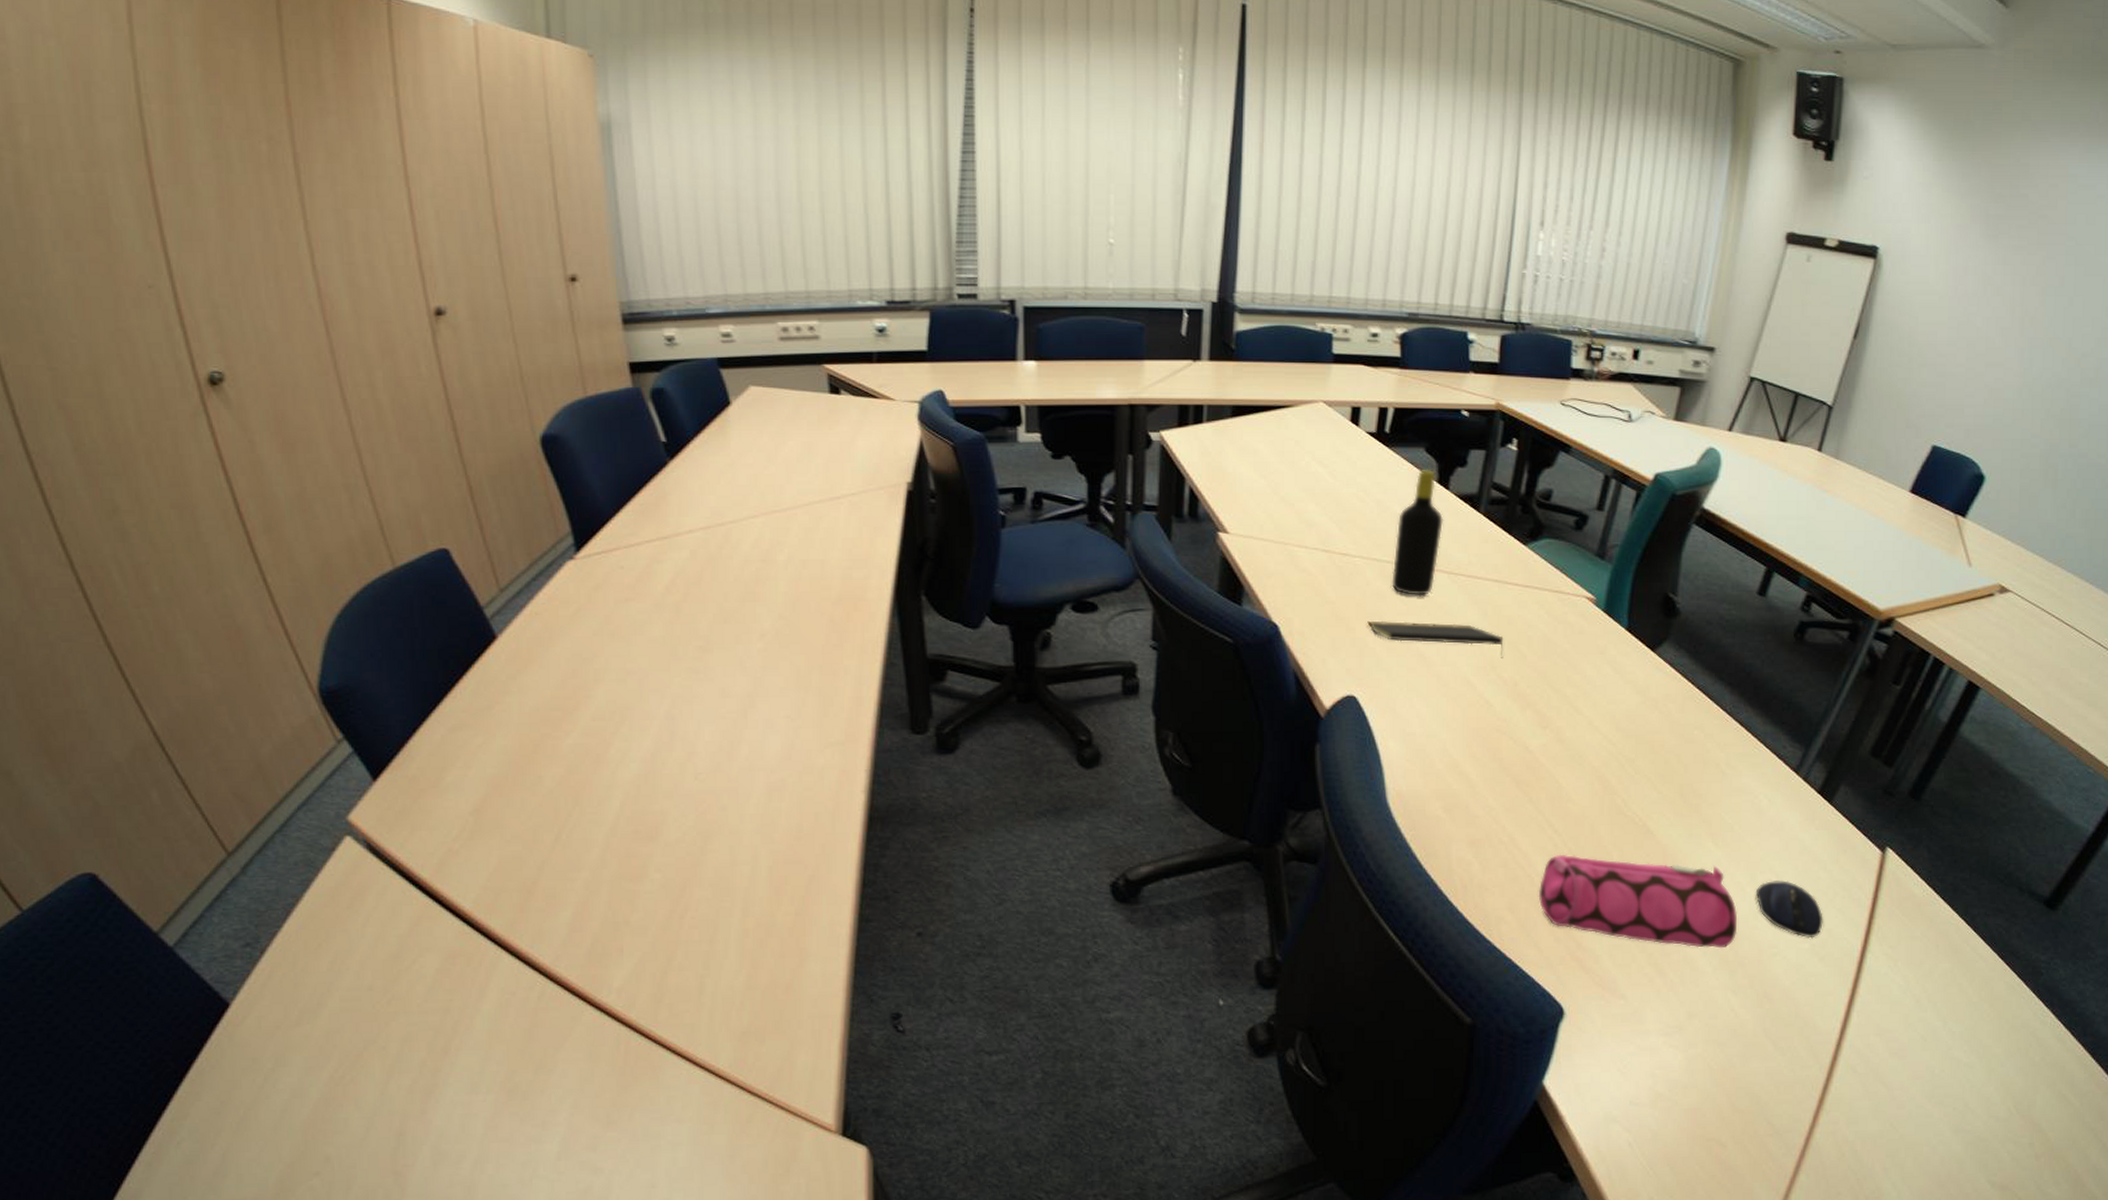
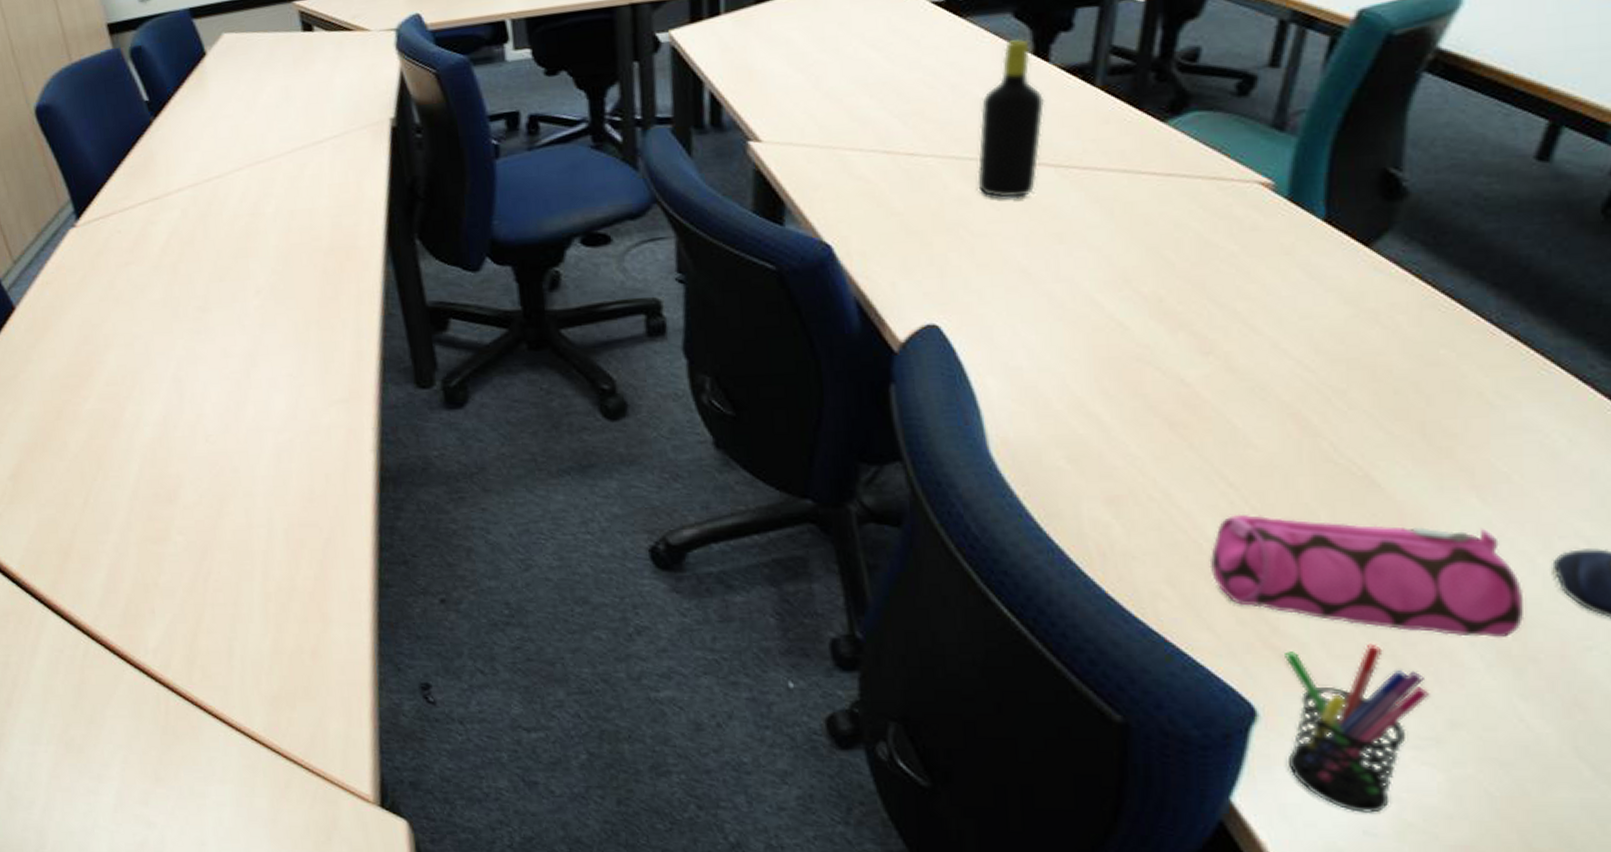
notepad: present [1367,621,1504,658] -> none [948,229,1141,269]
pen holder: none [1583,954,1677,1087] -> present [1285,643,1430,813]

